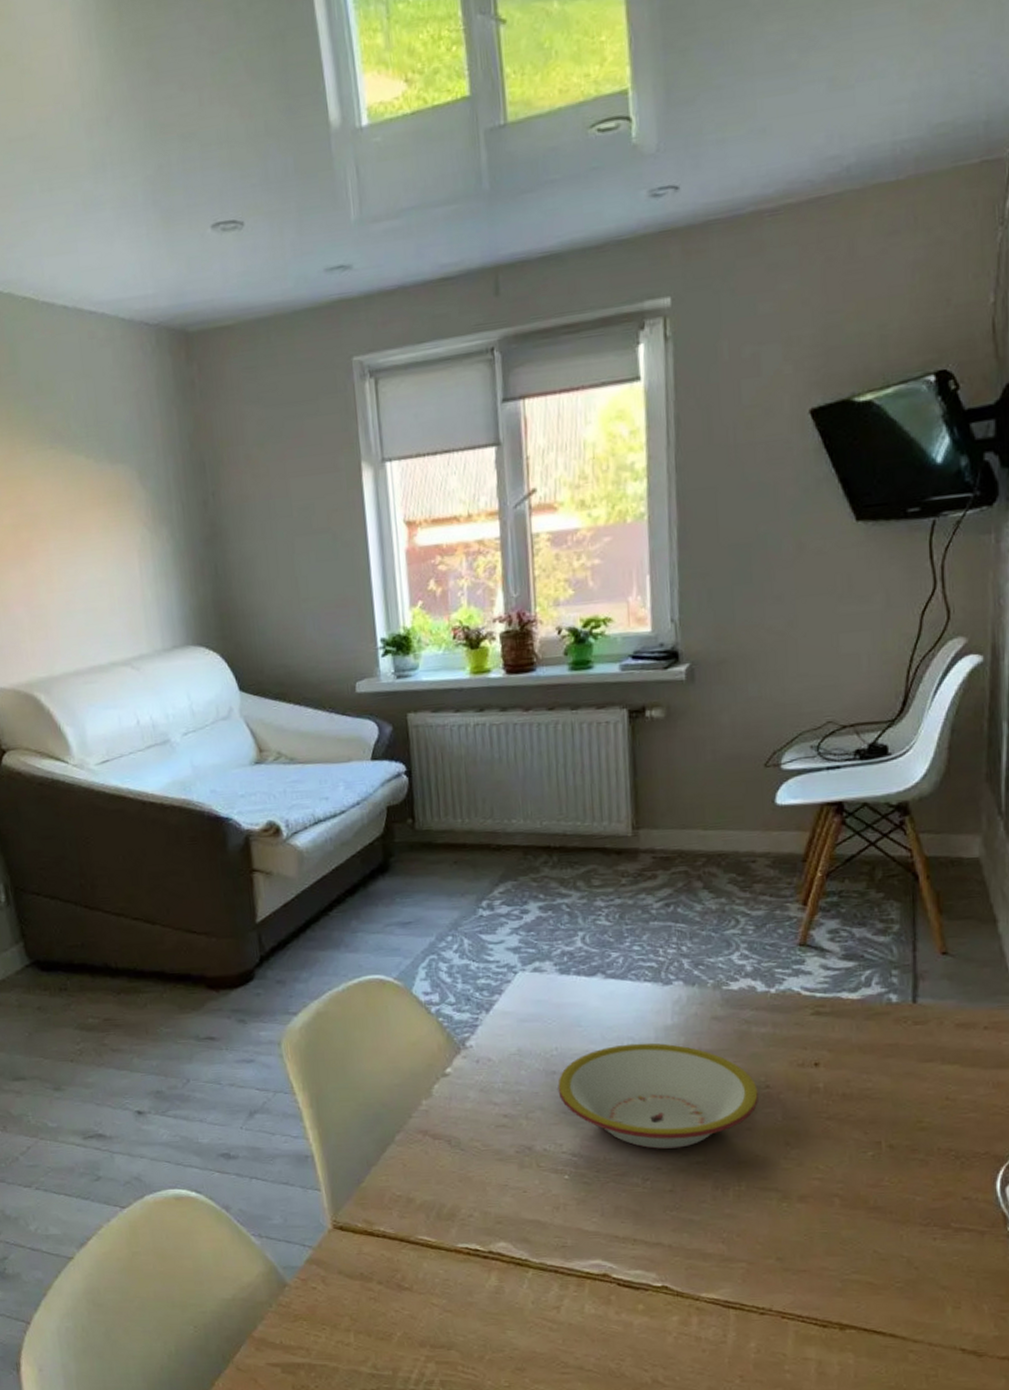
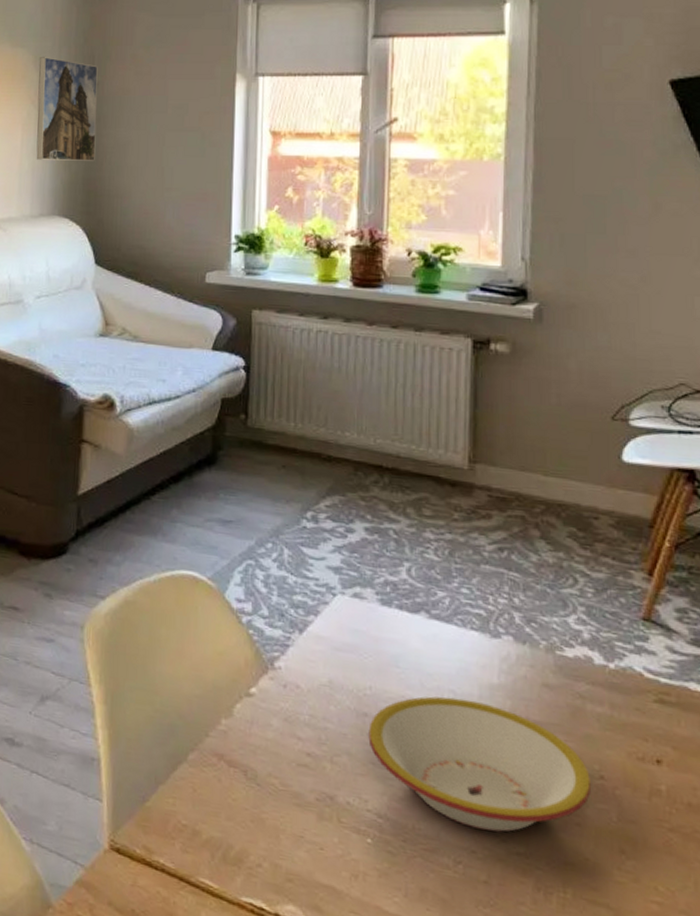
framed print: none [143,470,223,588] -> present [36,57,98,161]

